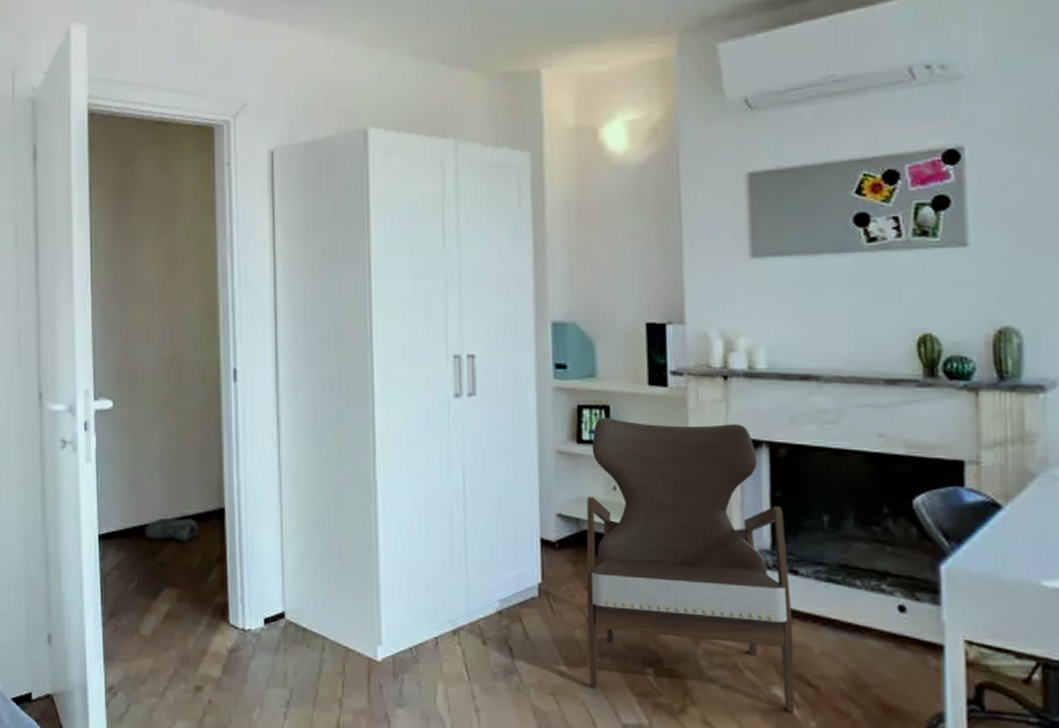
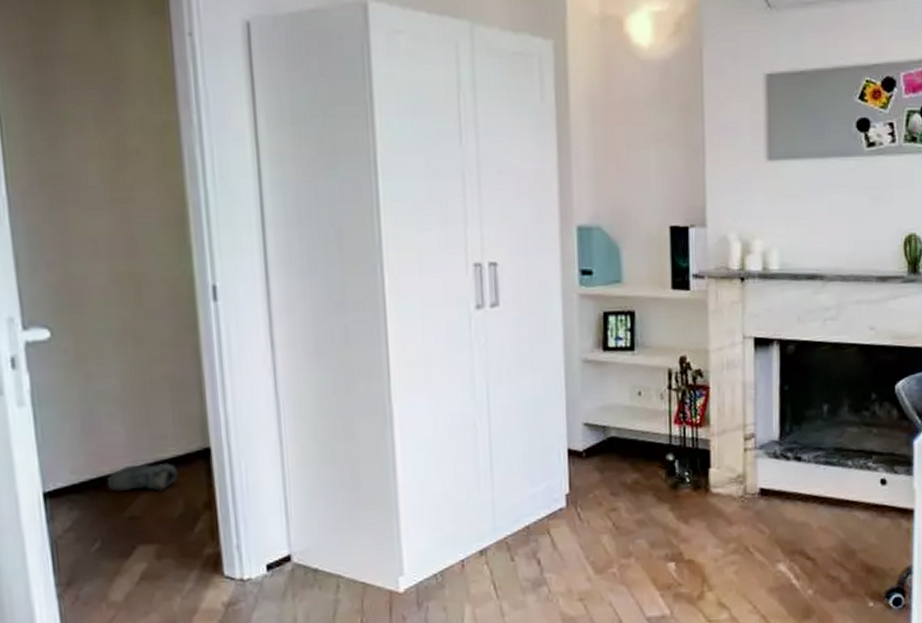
armchair: present [586,417,795,712] -> none [612,323,796,588]

